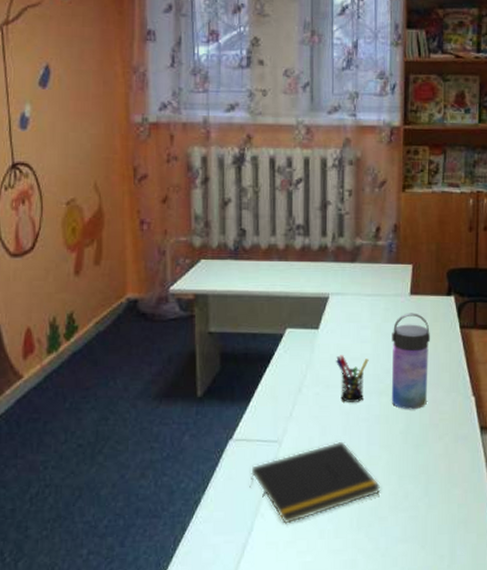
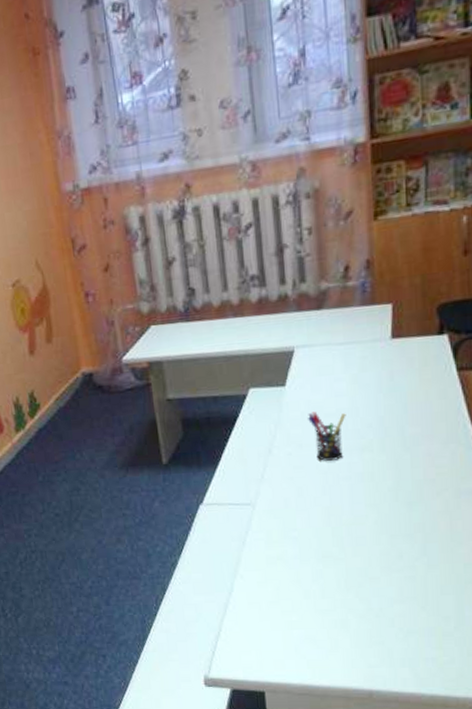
notepad: present [249,442,381,524] -> none [225,502,370,585]
water bottle: present [391,313,430,410] -> none [371,358,419,466]

